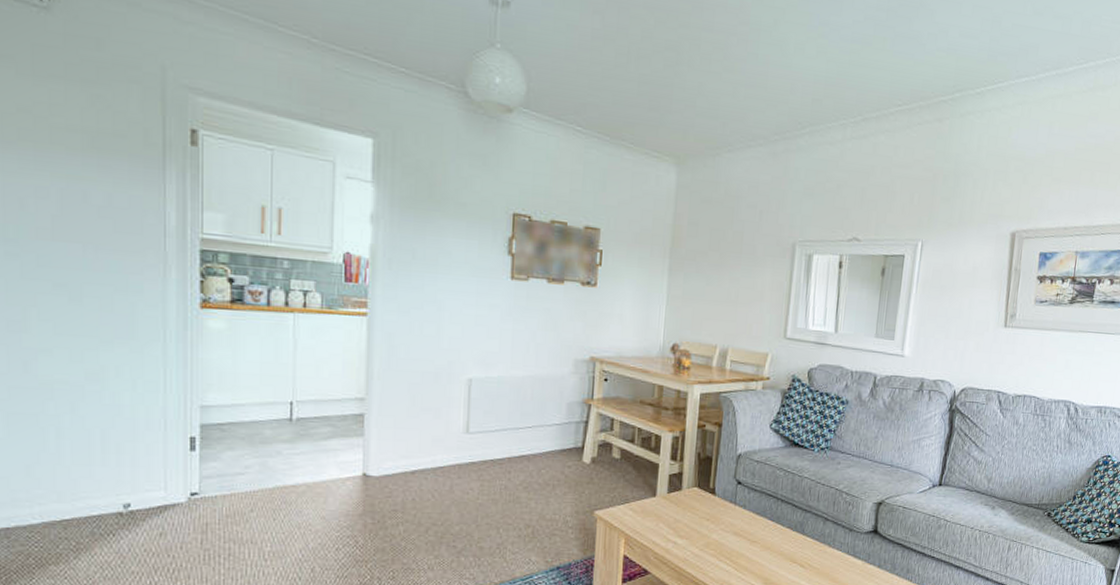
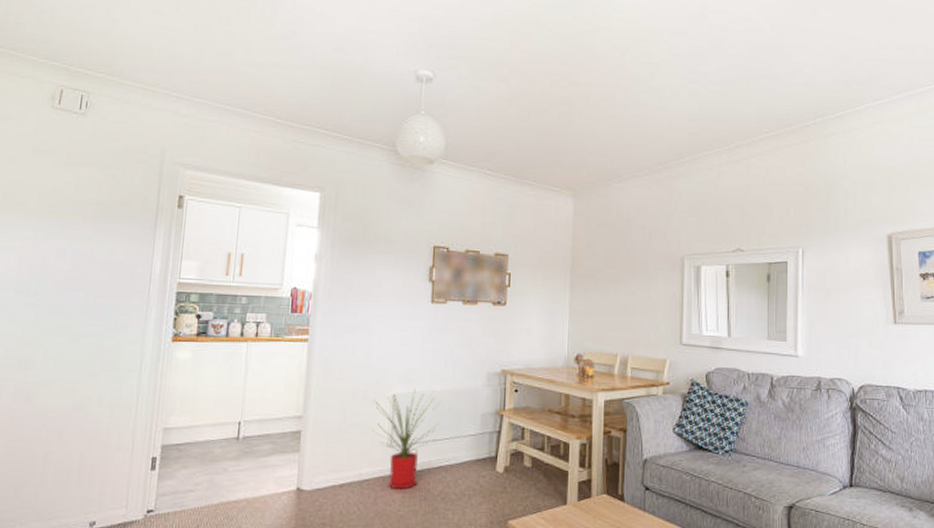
house plant: none [445,374,521,478] -> present [372,389,439,490]

